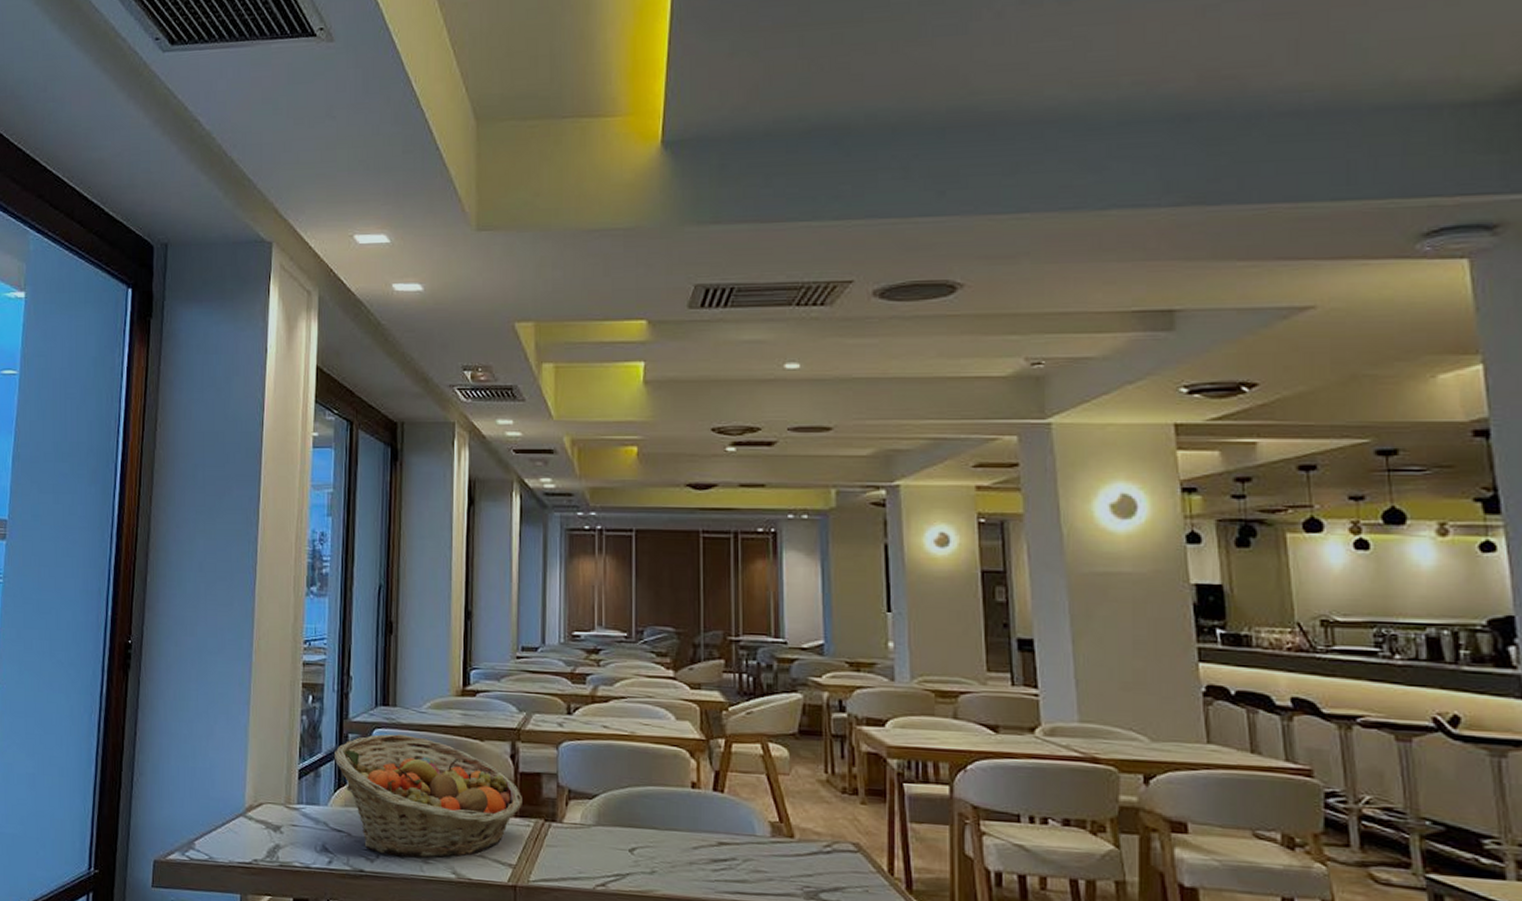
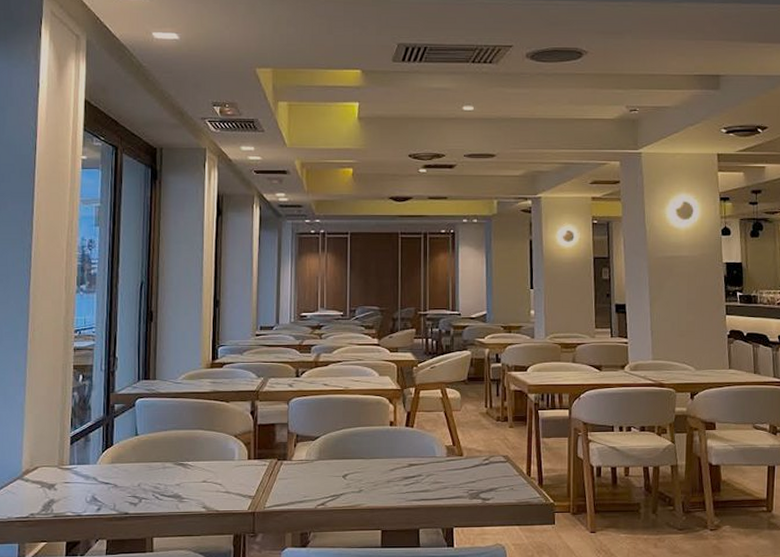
fruit basket: present [335,734,522,859] -> none [102,402,260,499]

